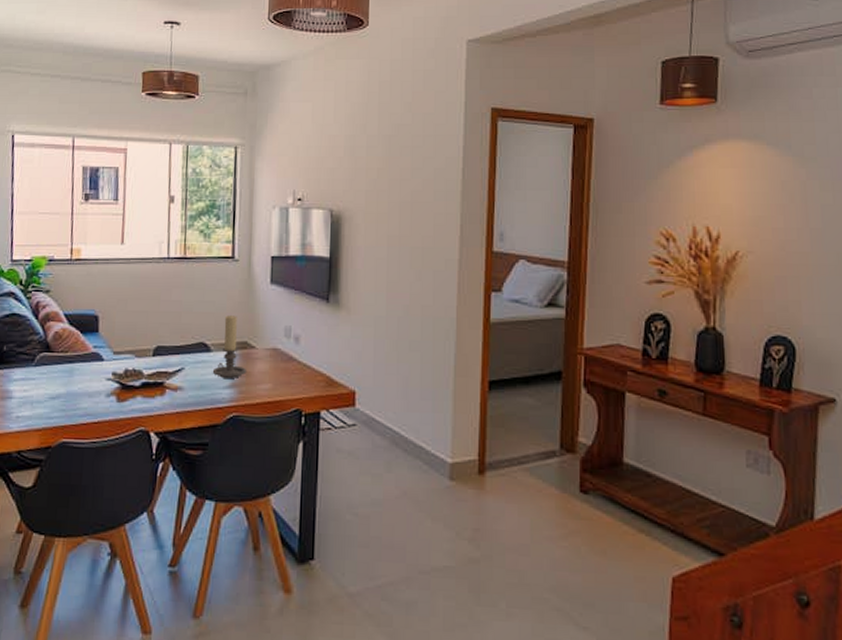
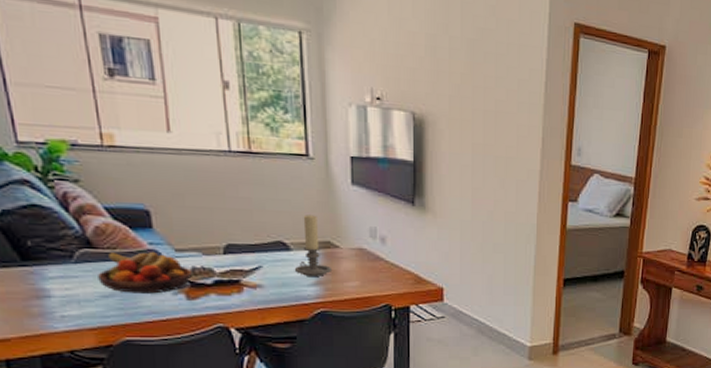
fruit bowl: none [50,354,125,396] -> present [98,251,193,294]

